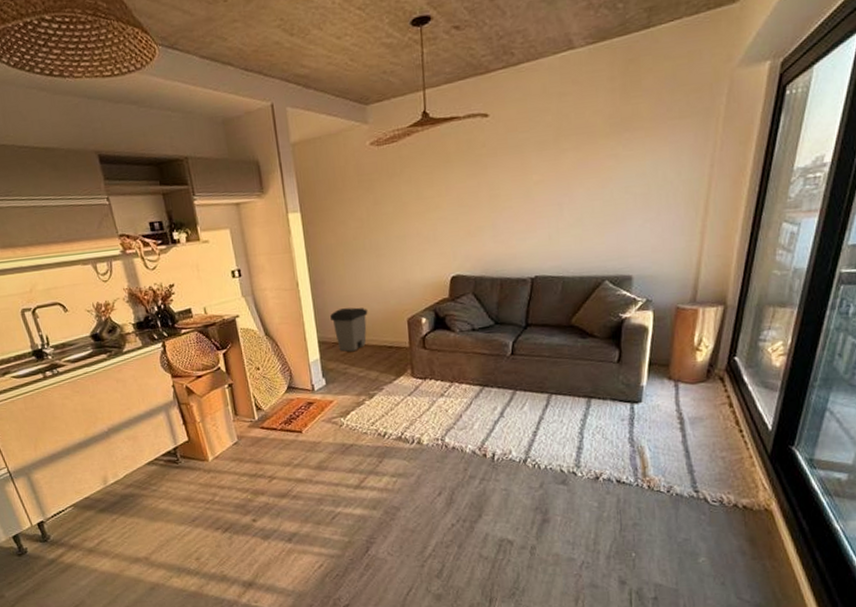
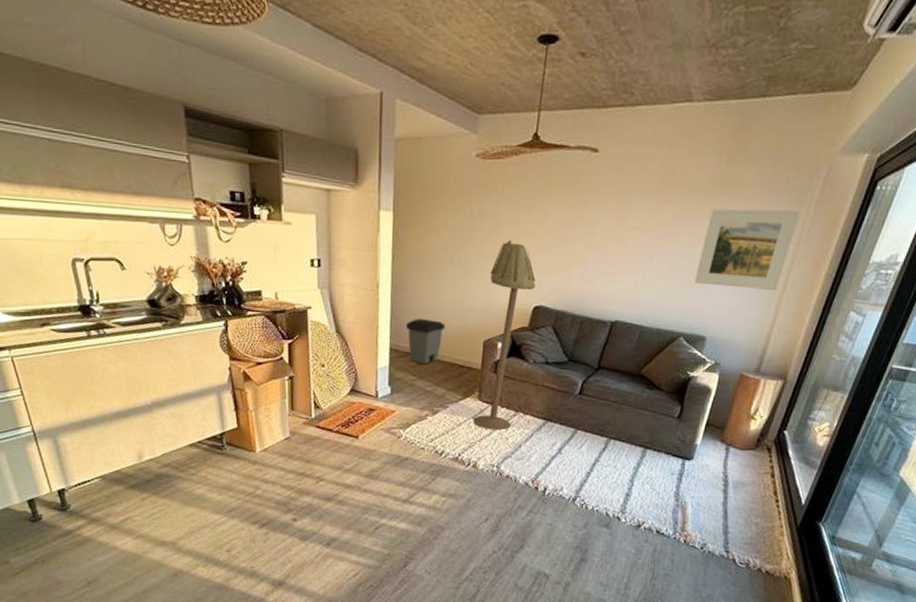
floor lamp: none [402,217,450,405] -> present [473,239,536,431]
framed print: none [609,132,708,225] -> present [694,208,800,290]

